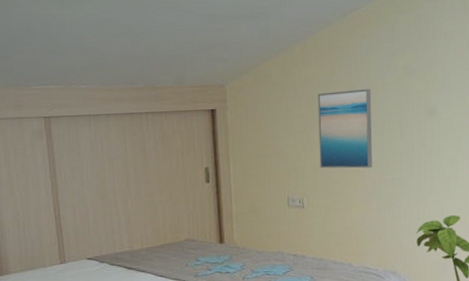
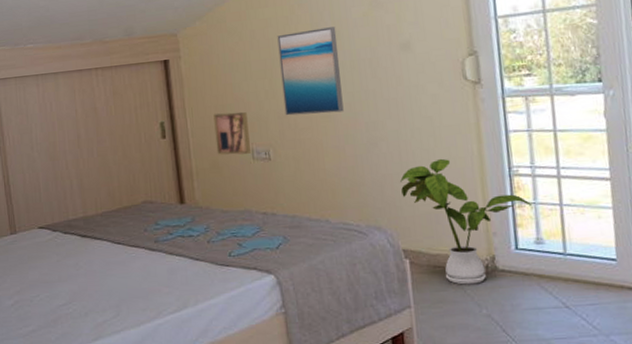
wall art: none [254,162,286,201] -> present [213,111,251,155]

